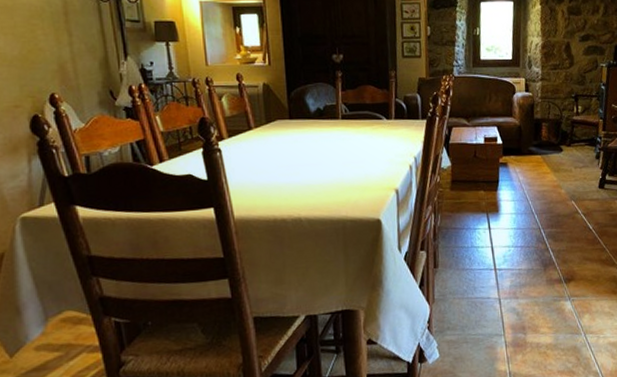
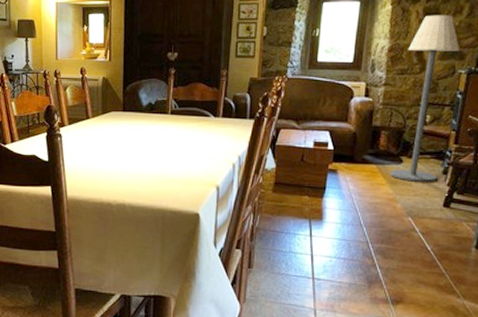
floor lamp: none [553,14,599,168] -> present [390,15,459,182]

